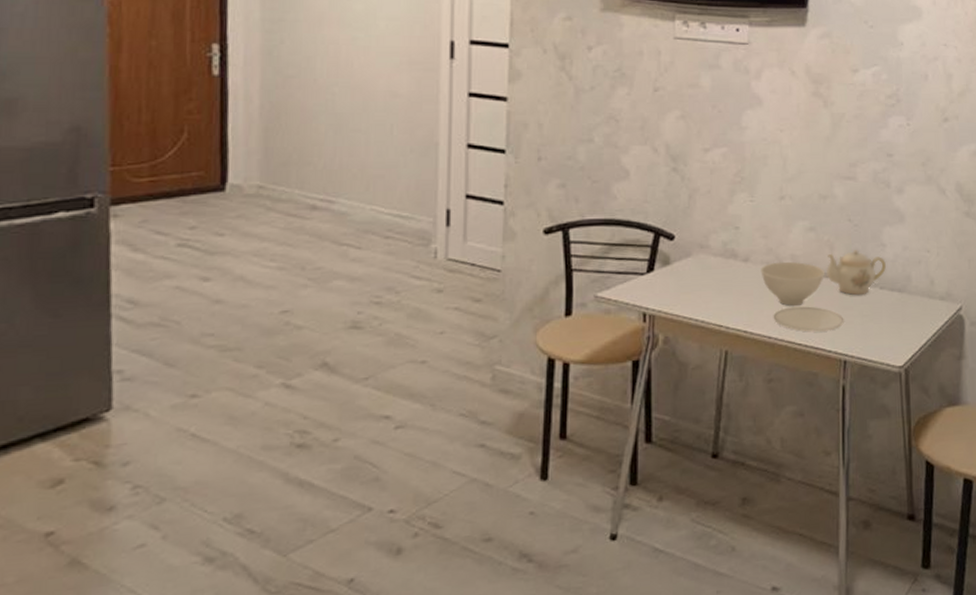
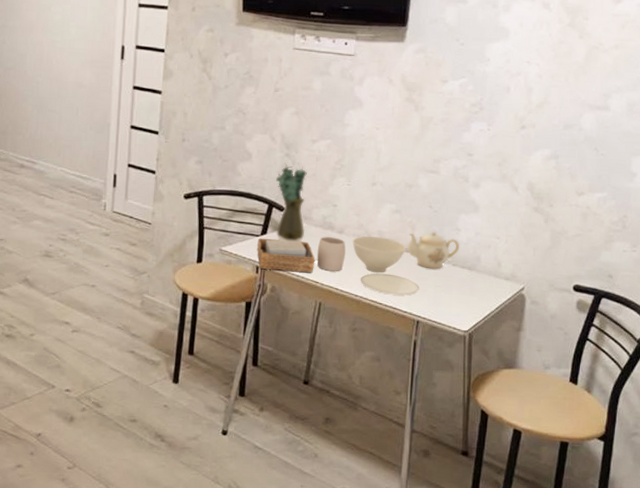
napkin holder: none [643,275,716,317] -> present [257,238,315,273]
vase: none [662,179,702,278] -> present [276,163,307,242]
mug: none [718,267,753,310] -> present [316,237,346,271]

